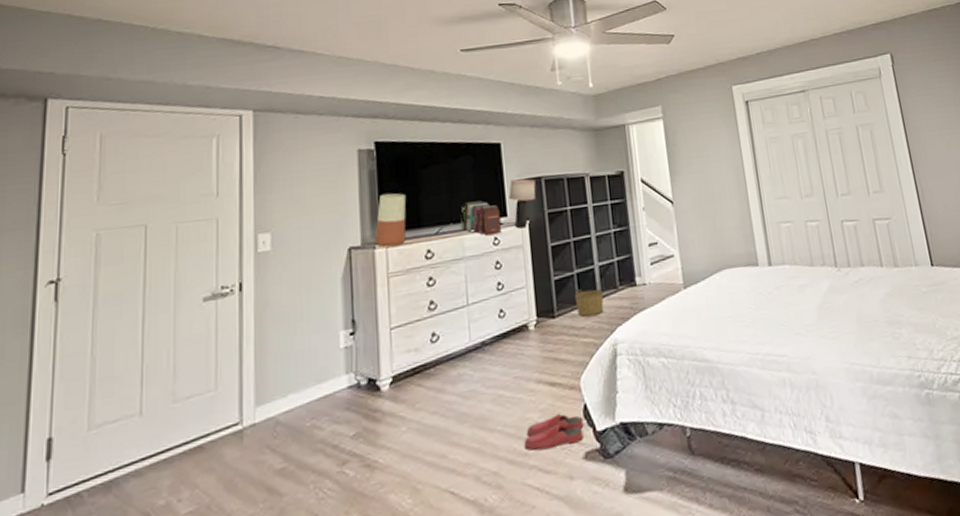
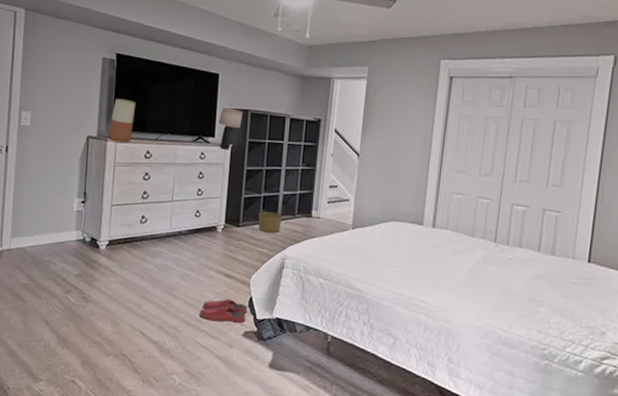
books: present [461,200,501,236] -> none [176,119,209,151]

